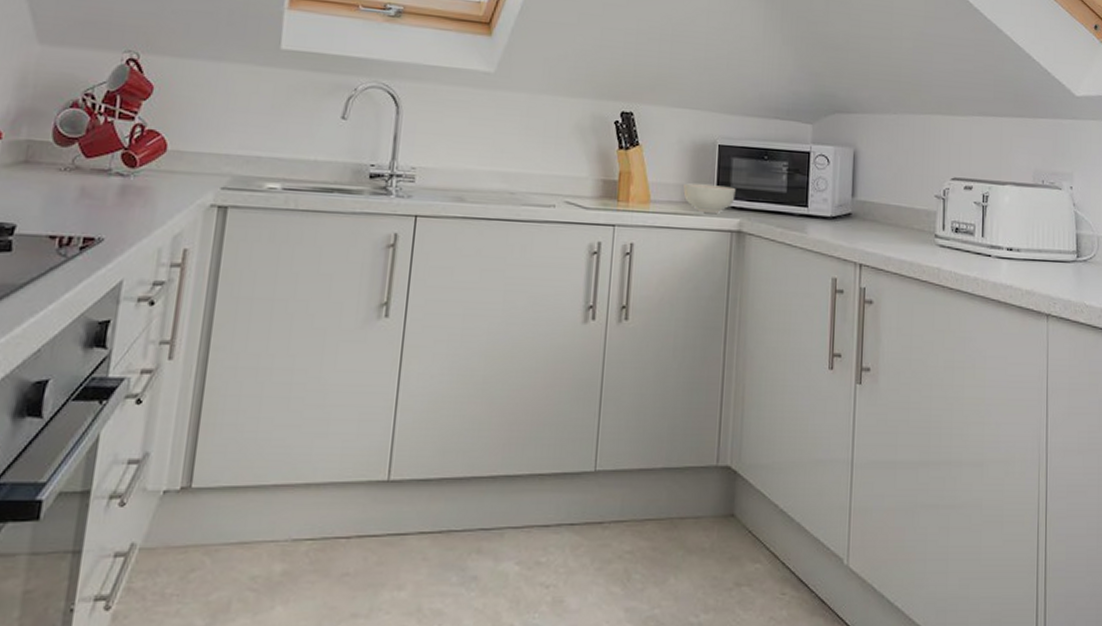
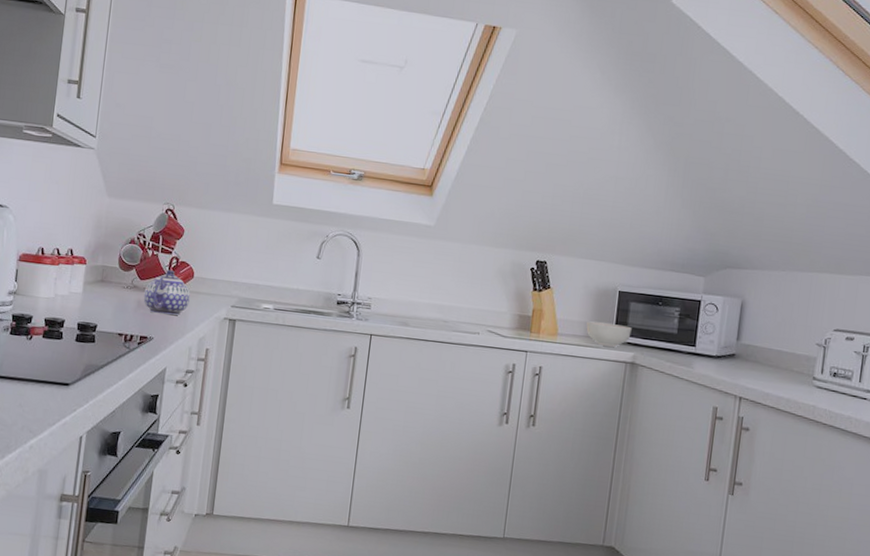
teapot: none [89,142,161,206] -> present [143,269,190,316]

